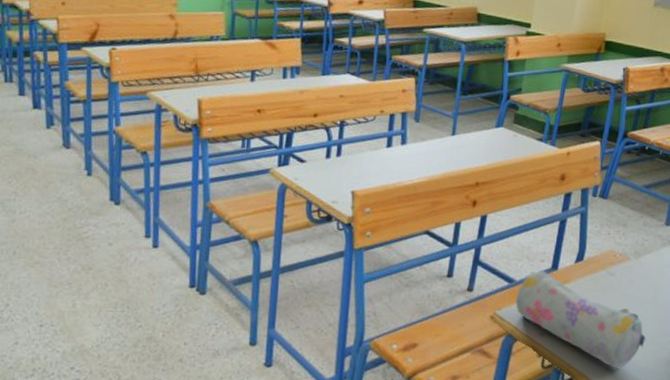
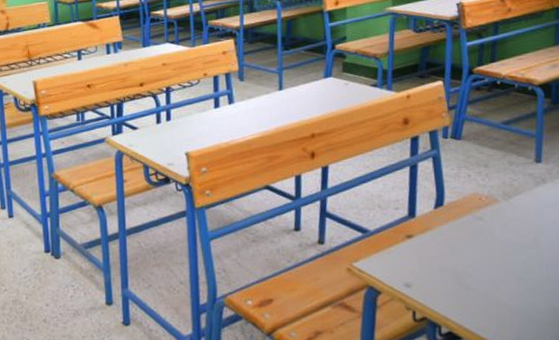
pencil case: present [515,270,646,369] -> none [372,219,533,321]

